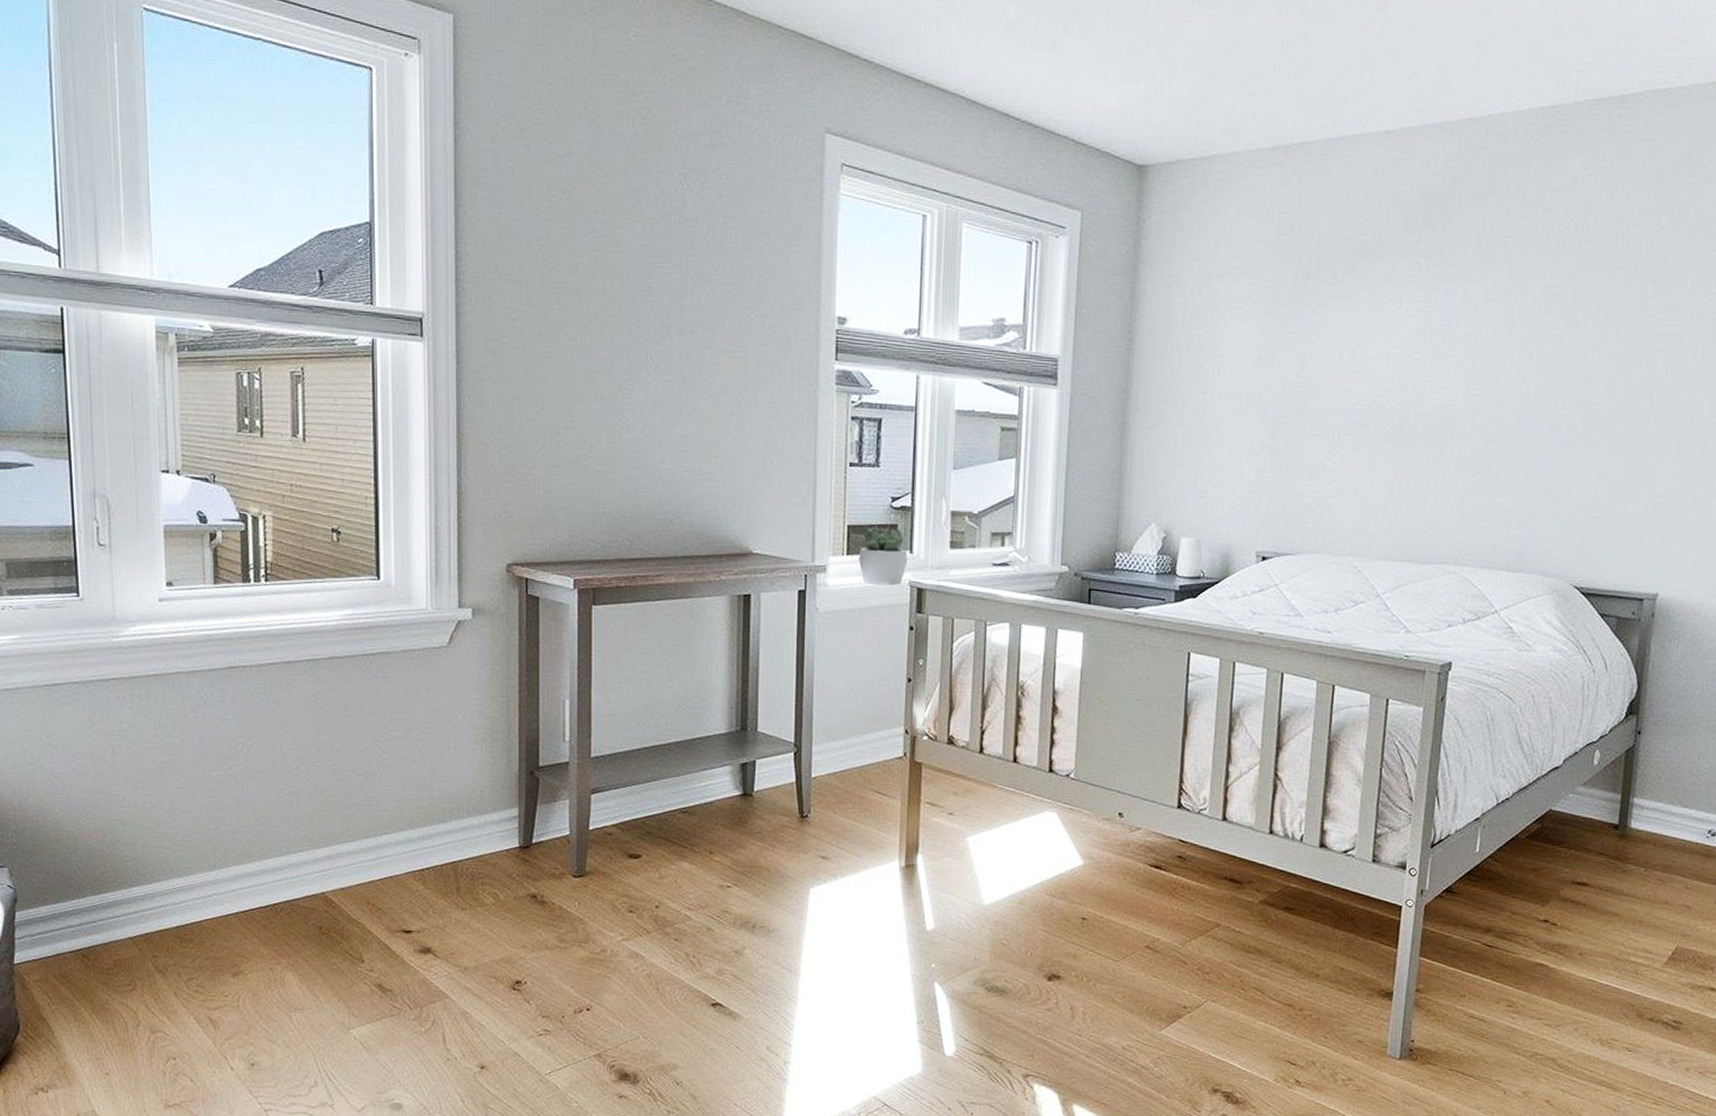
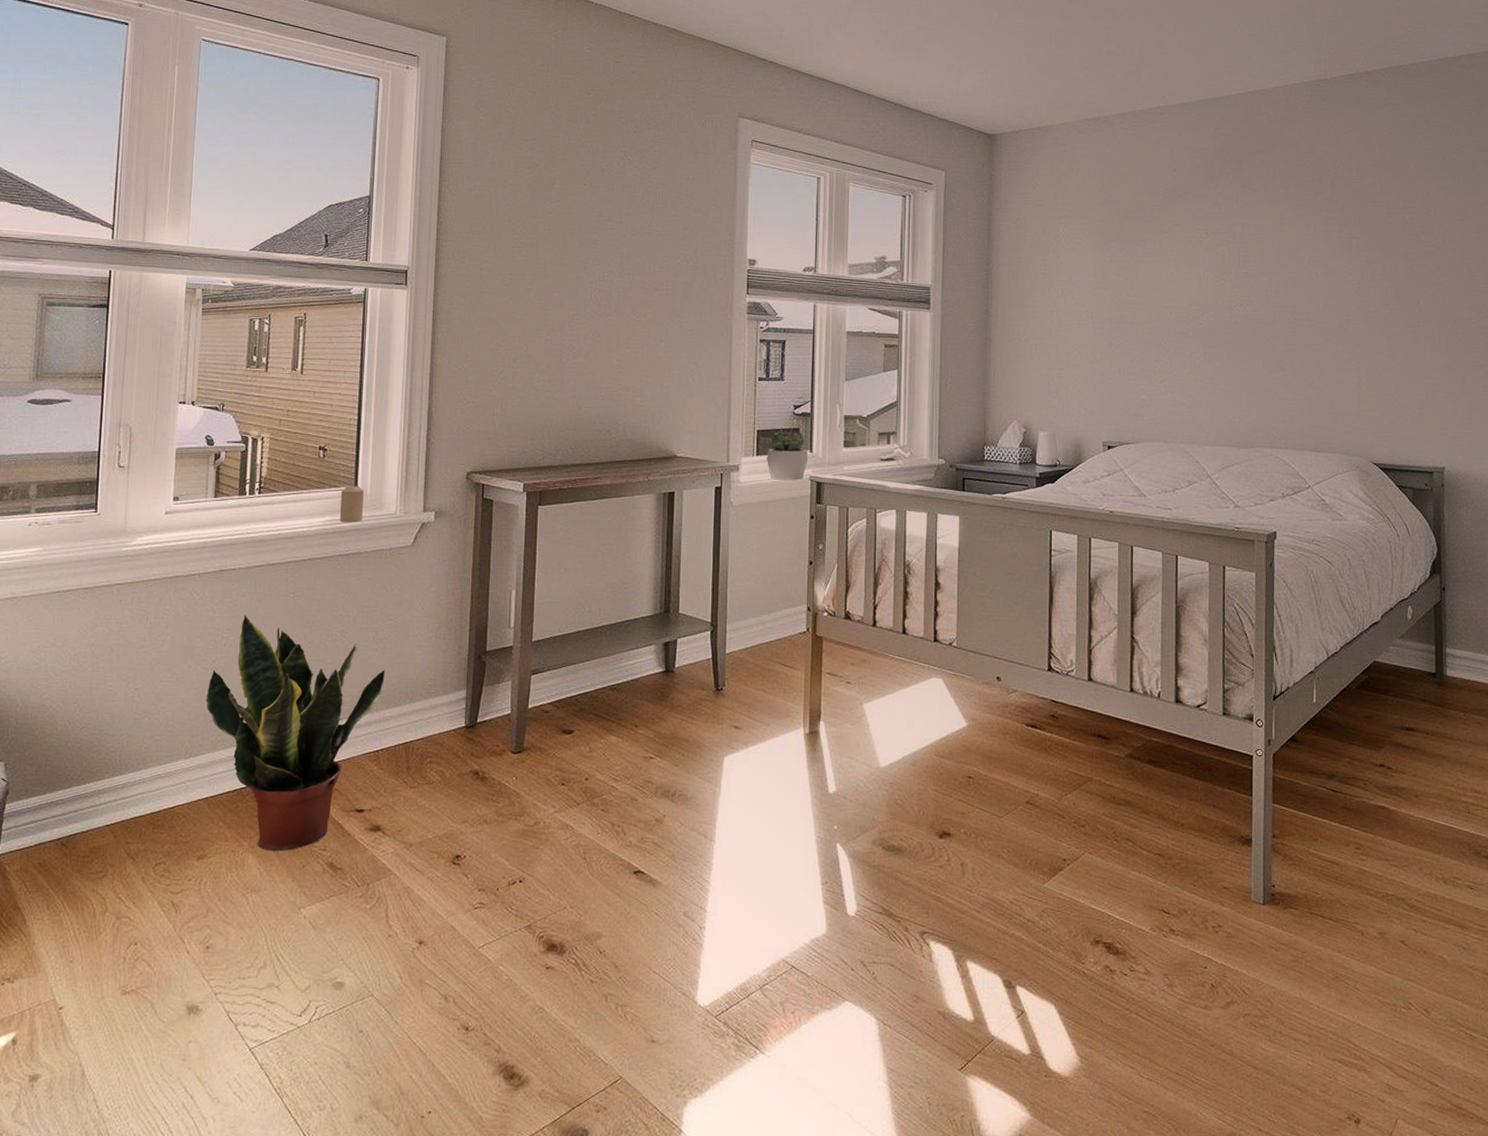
potted plant: none [226,718,425,971] -> present [206,615,385,852]
candle: none [360,574,388,618] -> present [339,485,364,523]

